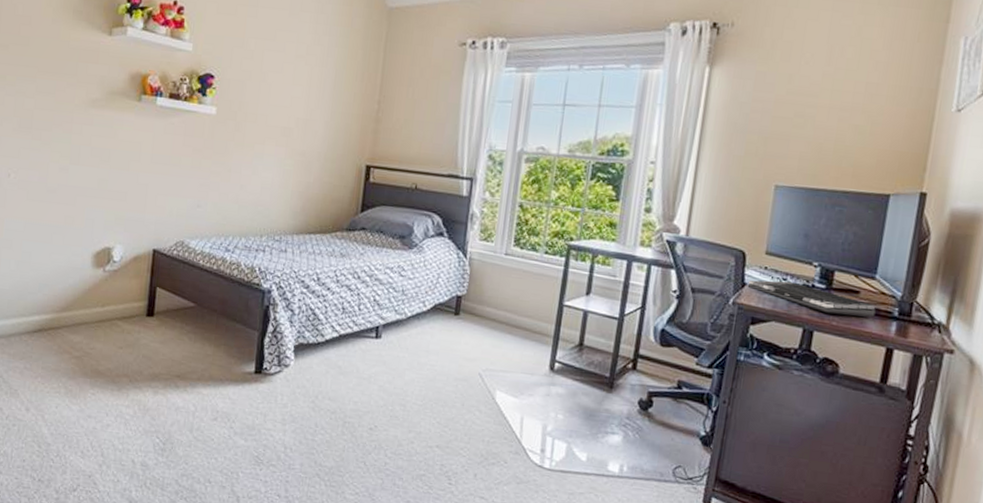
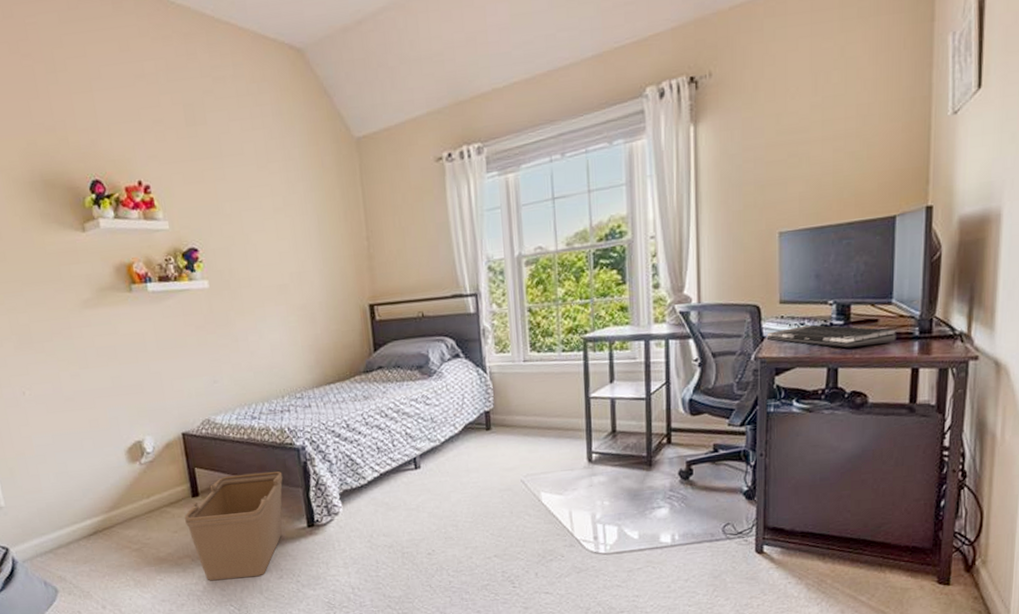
bicycle basket: none [133,302,242,413] -> present [184,471,283,581]

